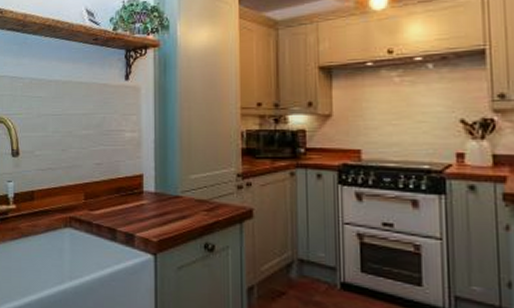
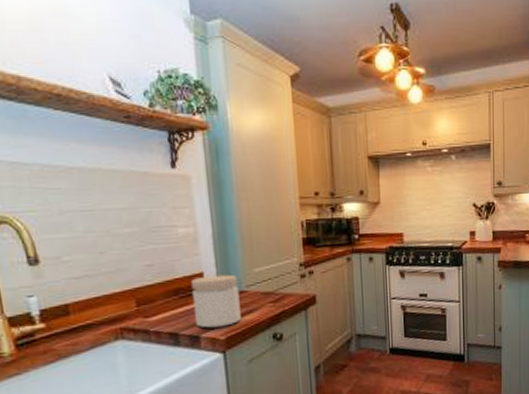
jar: none [131,178,174,229] -> present [191,274,241,328]

